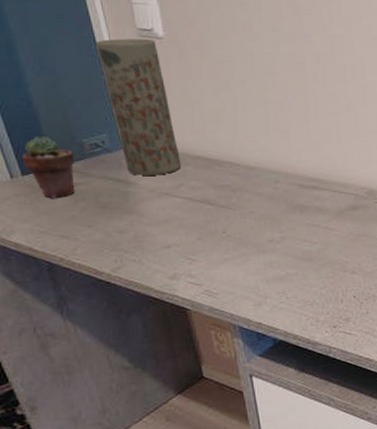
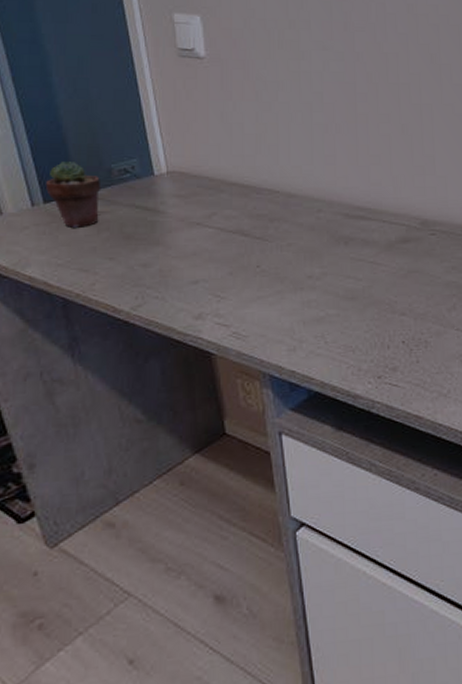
vase: present [96,38,181,176] -> none [134,59,215,204]

